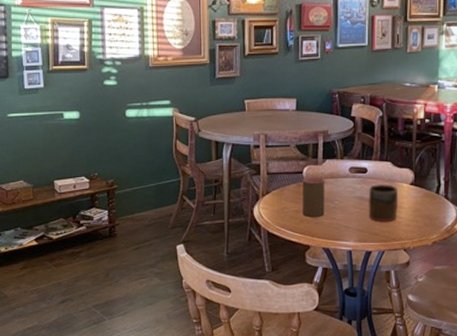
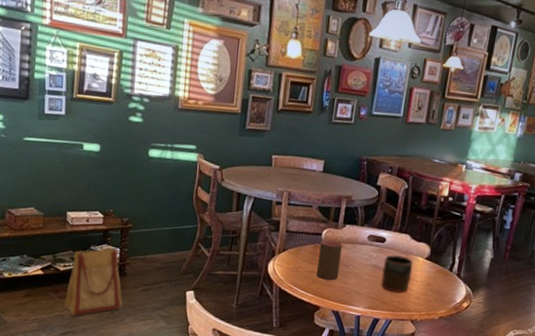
shopping bag: none [60,211,116,283] -> present [64,248,123,316]

